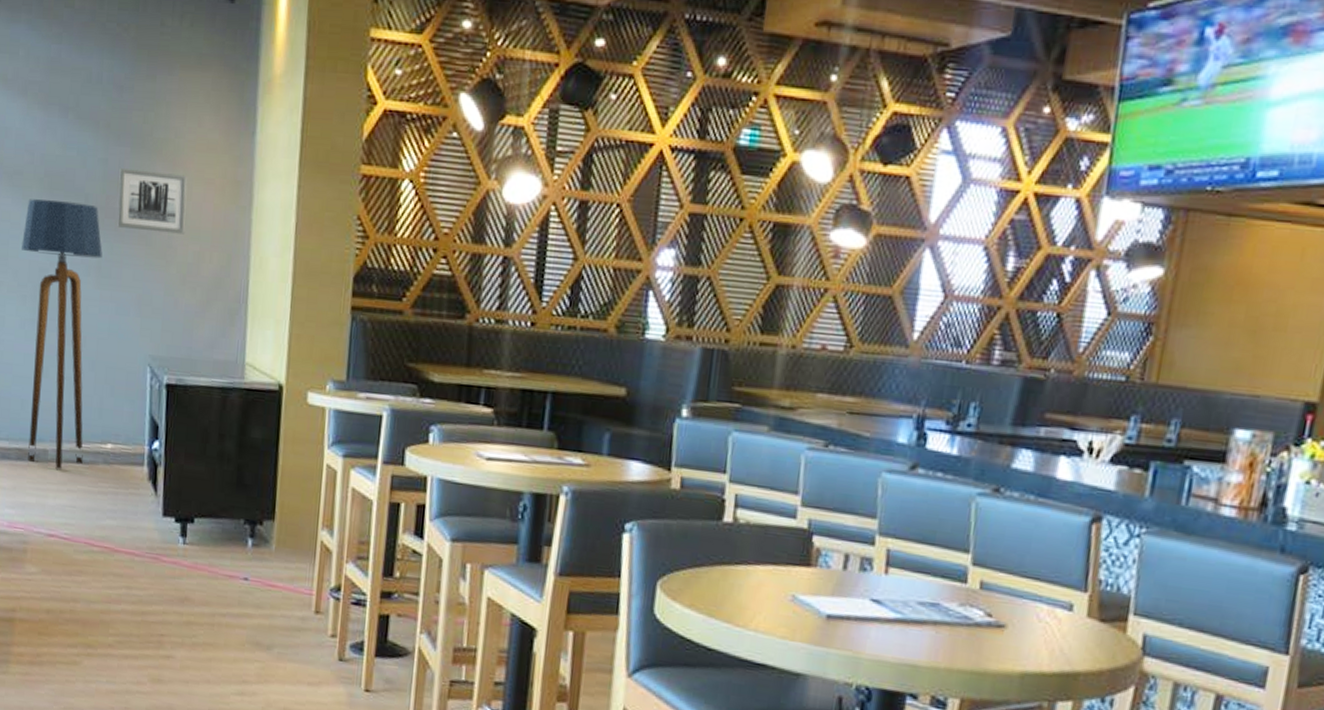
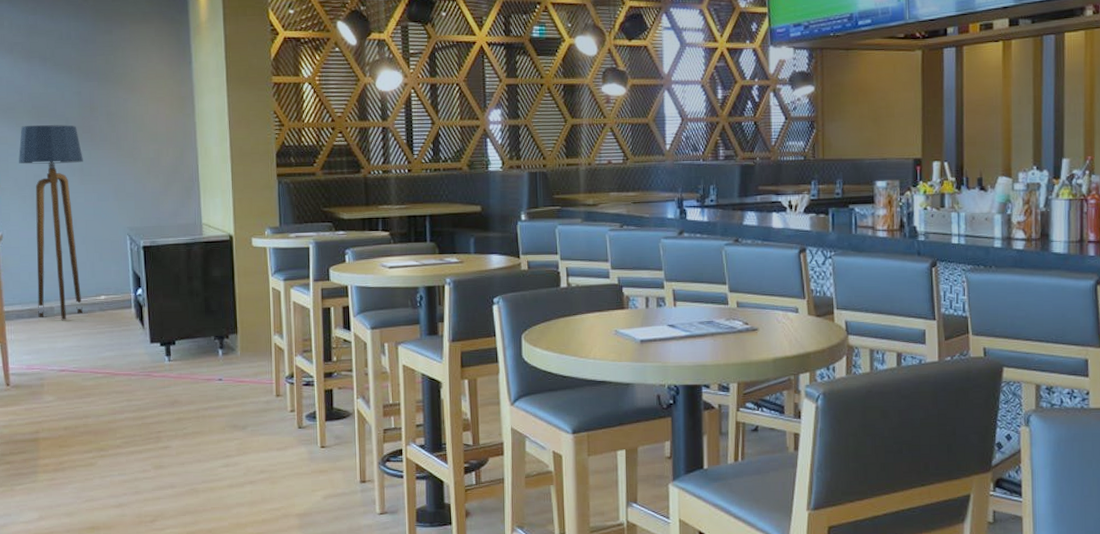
wall art: present [117,168,188,234] -> none [91,96,146,139]

